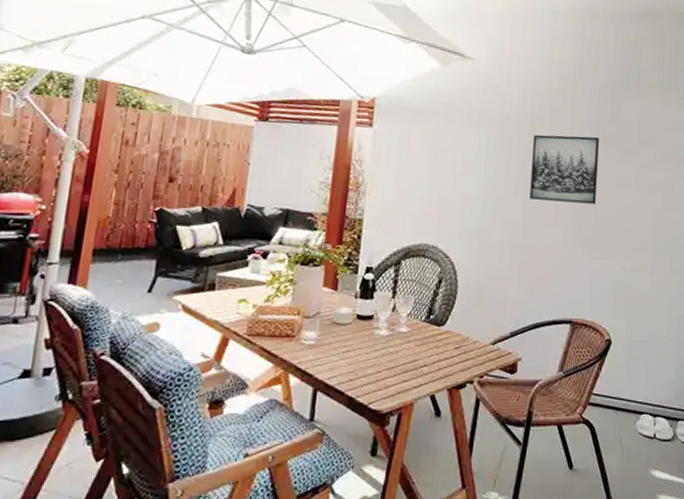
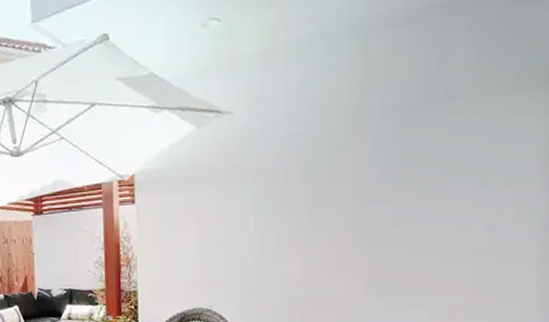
wall art: present [529,134,599,204] -> none [308,171,393,252]

